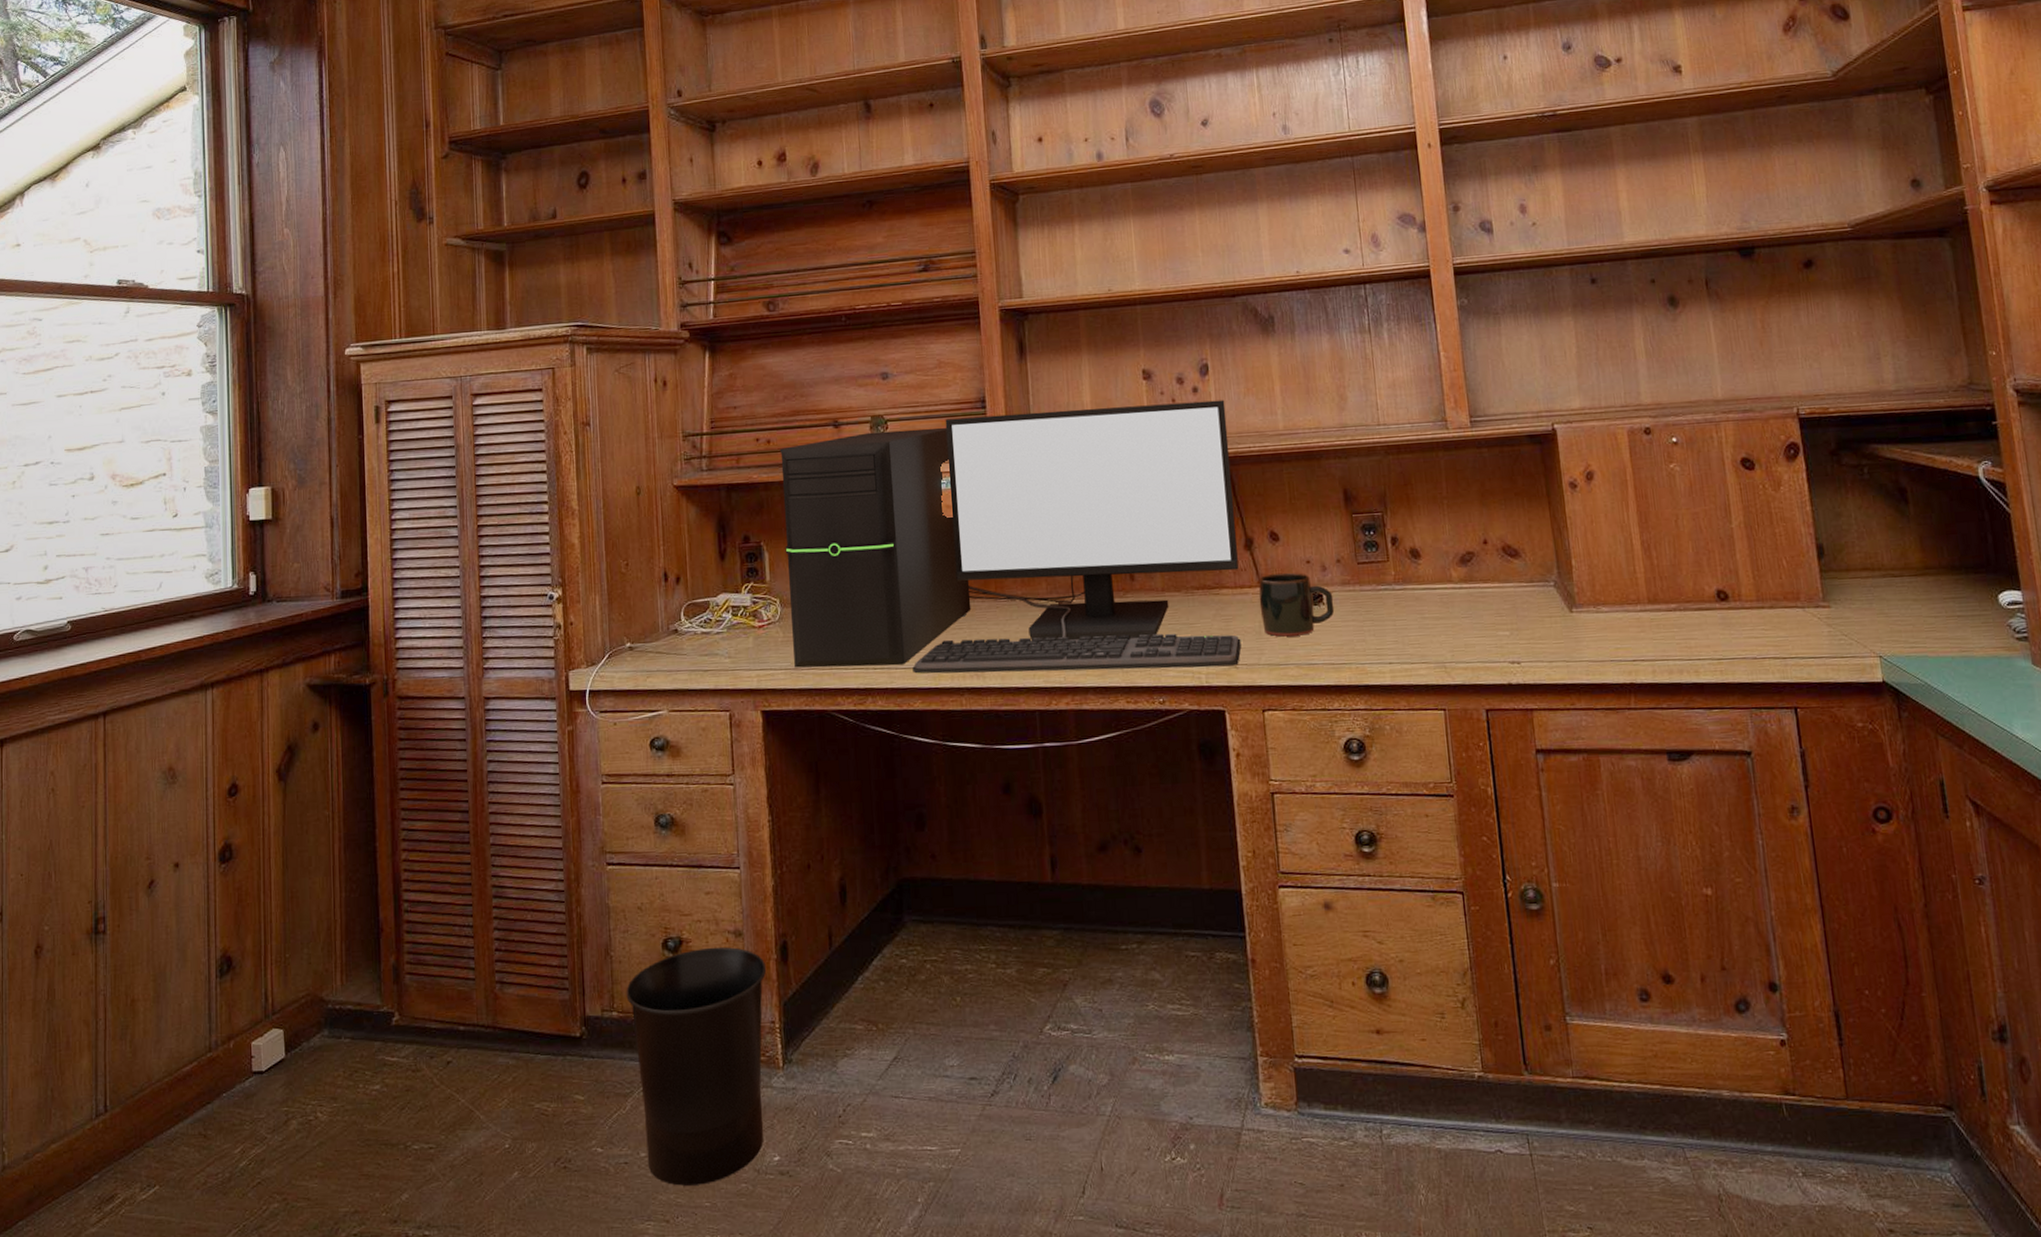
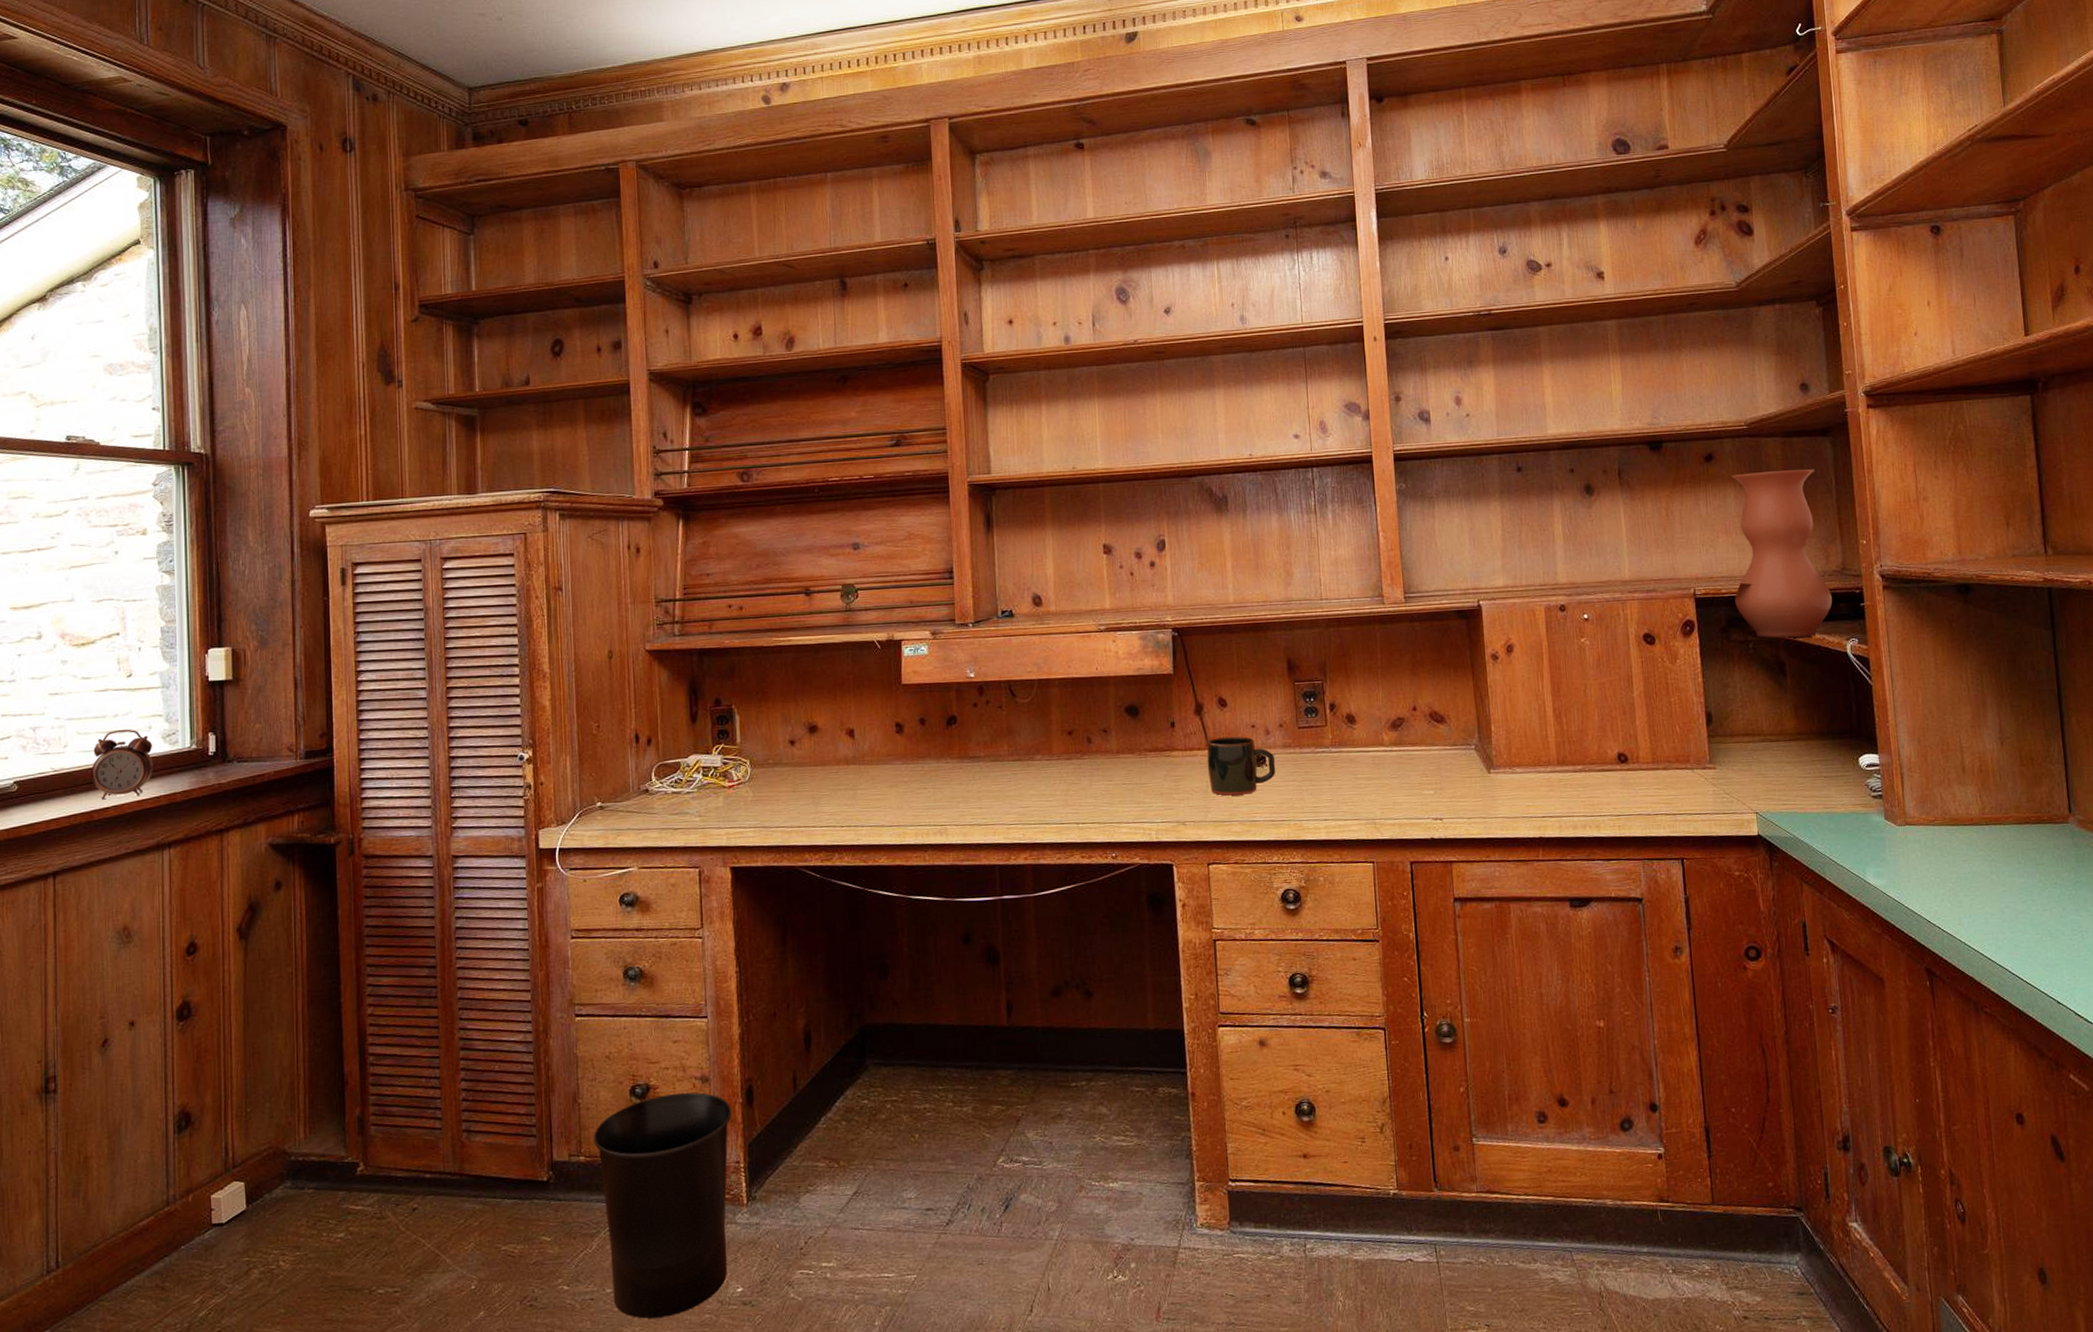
alarm clock: none [139,568,198,640] -> present [91,729,154,800]
desktop computer: present [779,399,1242,674] -> none [751,574,1190,832]
vase: none [1835,273,1960,462] -> present [1731,469,1833,638]

